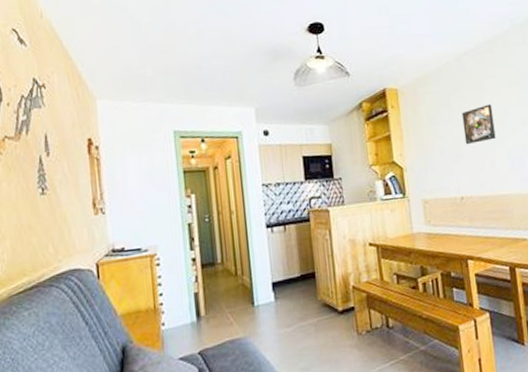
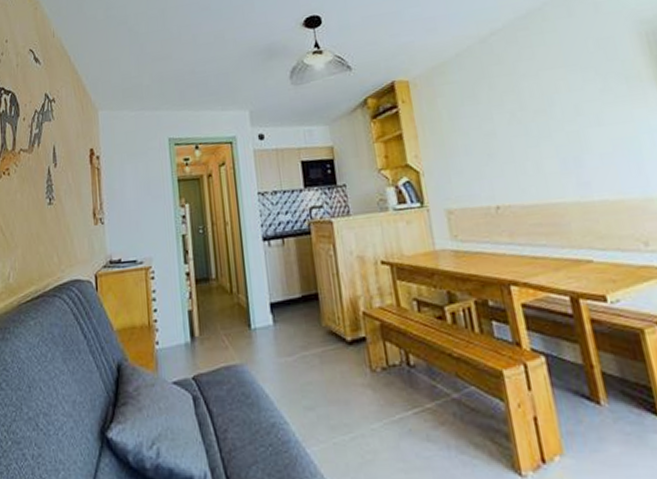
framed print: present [461,104,496,144] -> none [491,91,539,141]

